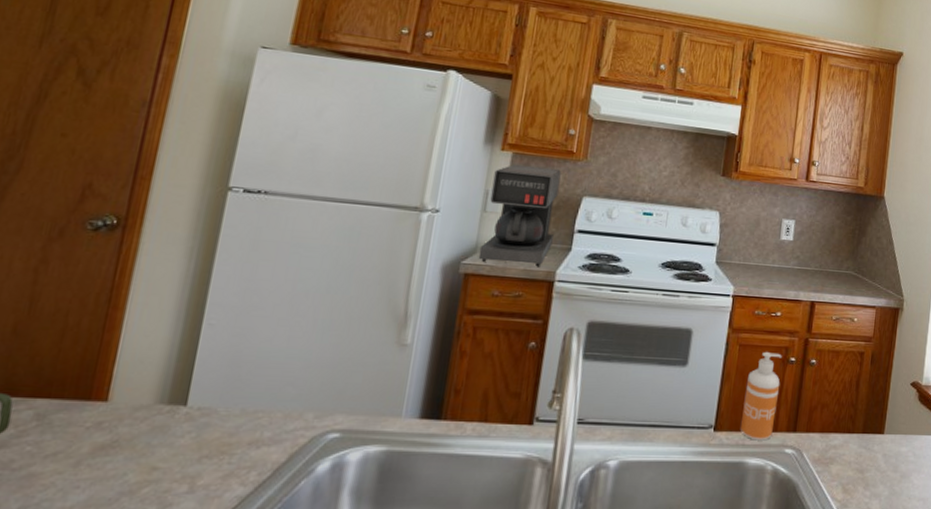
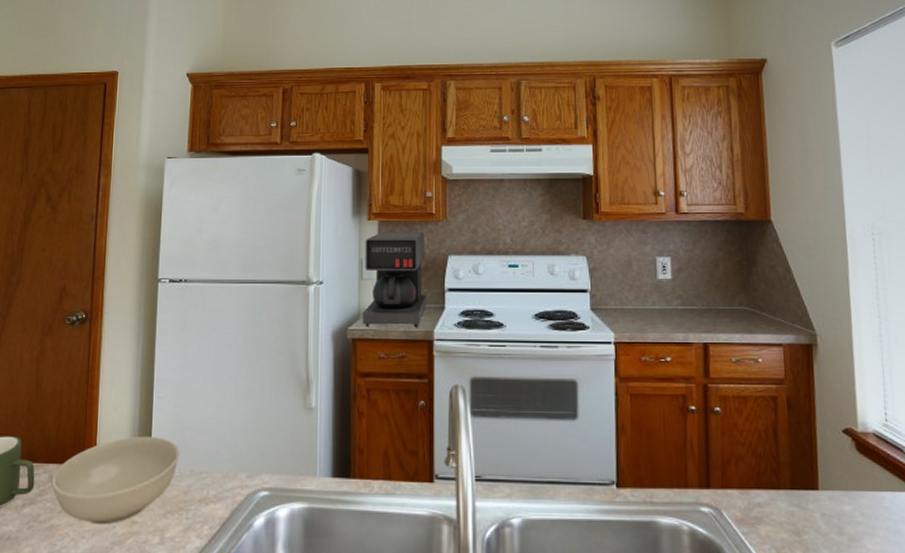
bowl: none [37,368,231,472] -> present [51,436,180,525]
soap dispenser: present [739,351,782,441] -> none [644,400,683,498]

